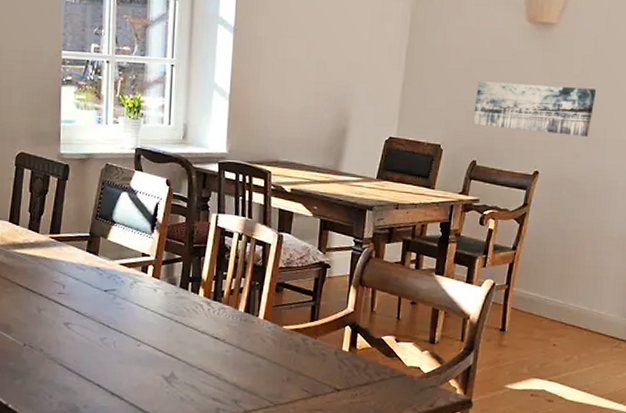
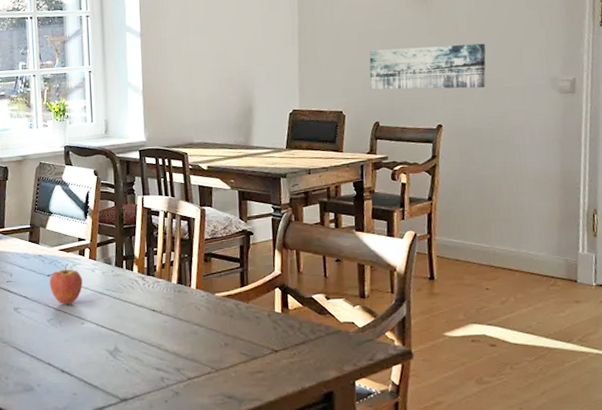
fruit: none [105,279,143,324] -> present [49,263,83,304]

